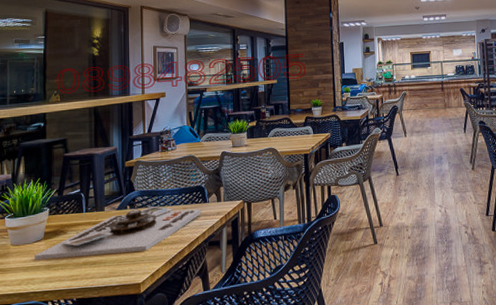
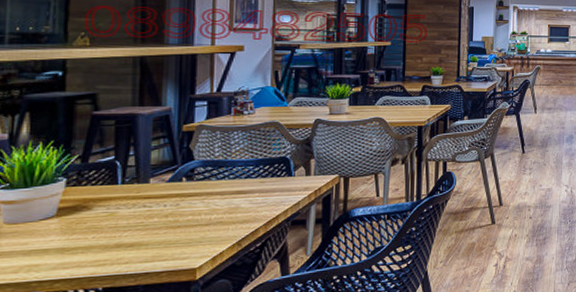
board game: present [34,206,202,260] -> none [41,178,285,242]

